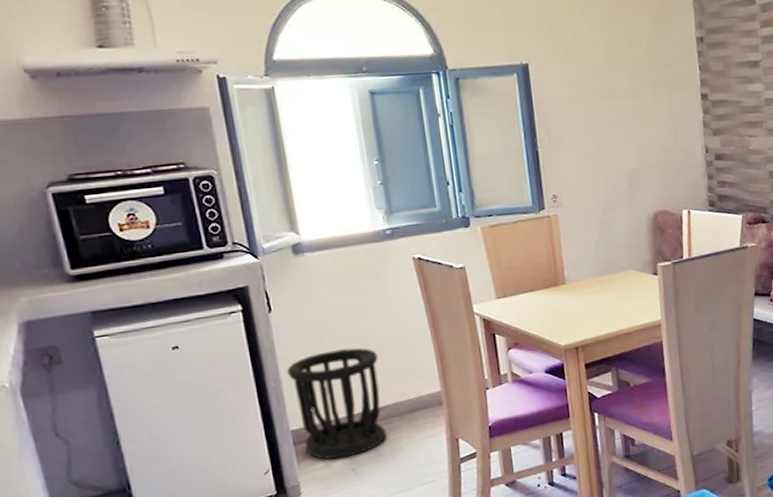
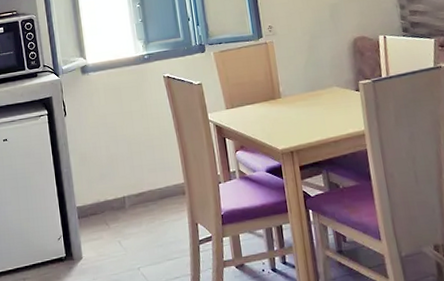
wastebasket: present [287,347,387,460] -> none [75,145,144,233]

